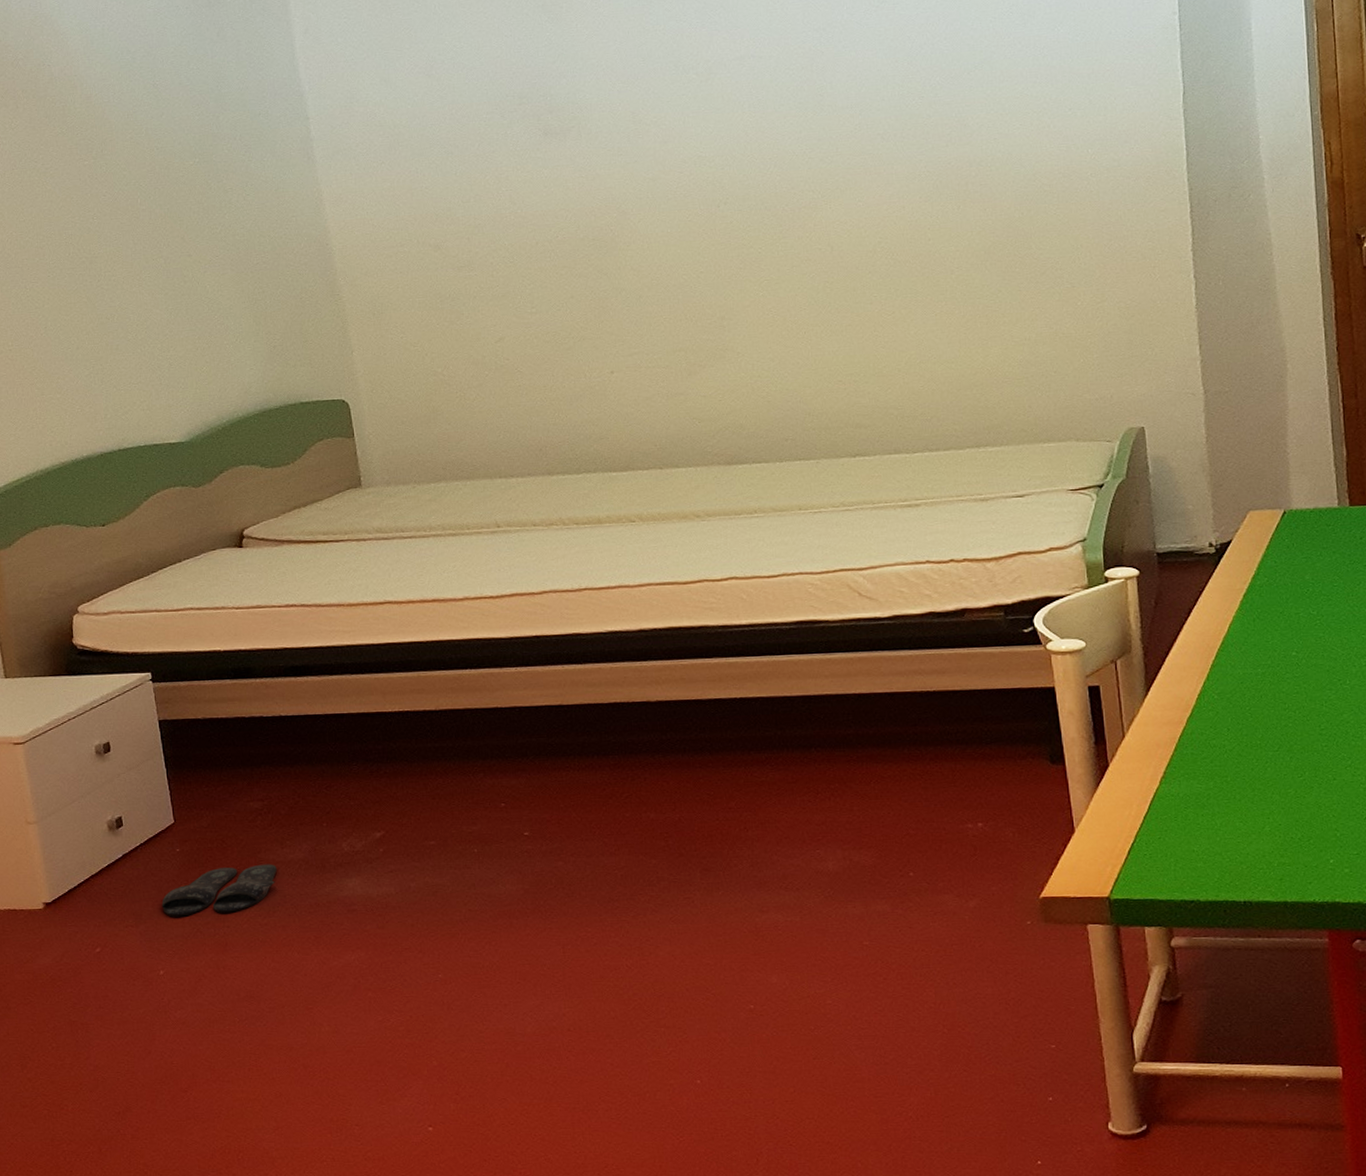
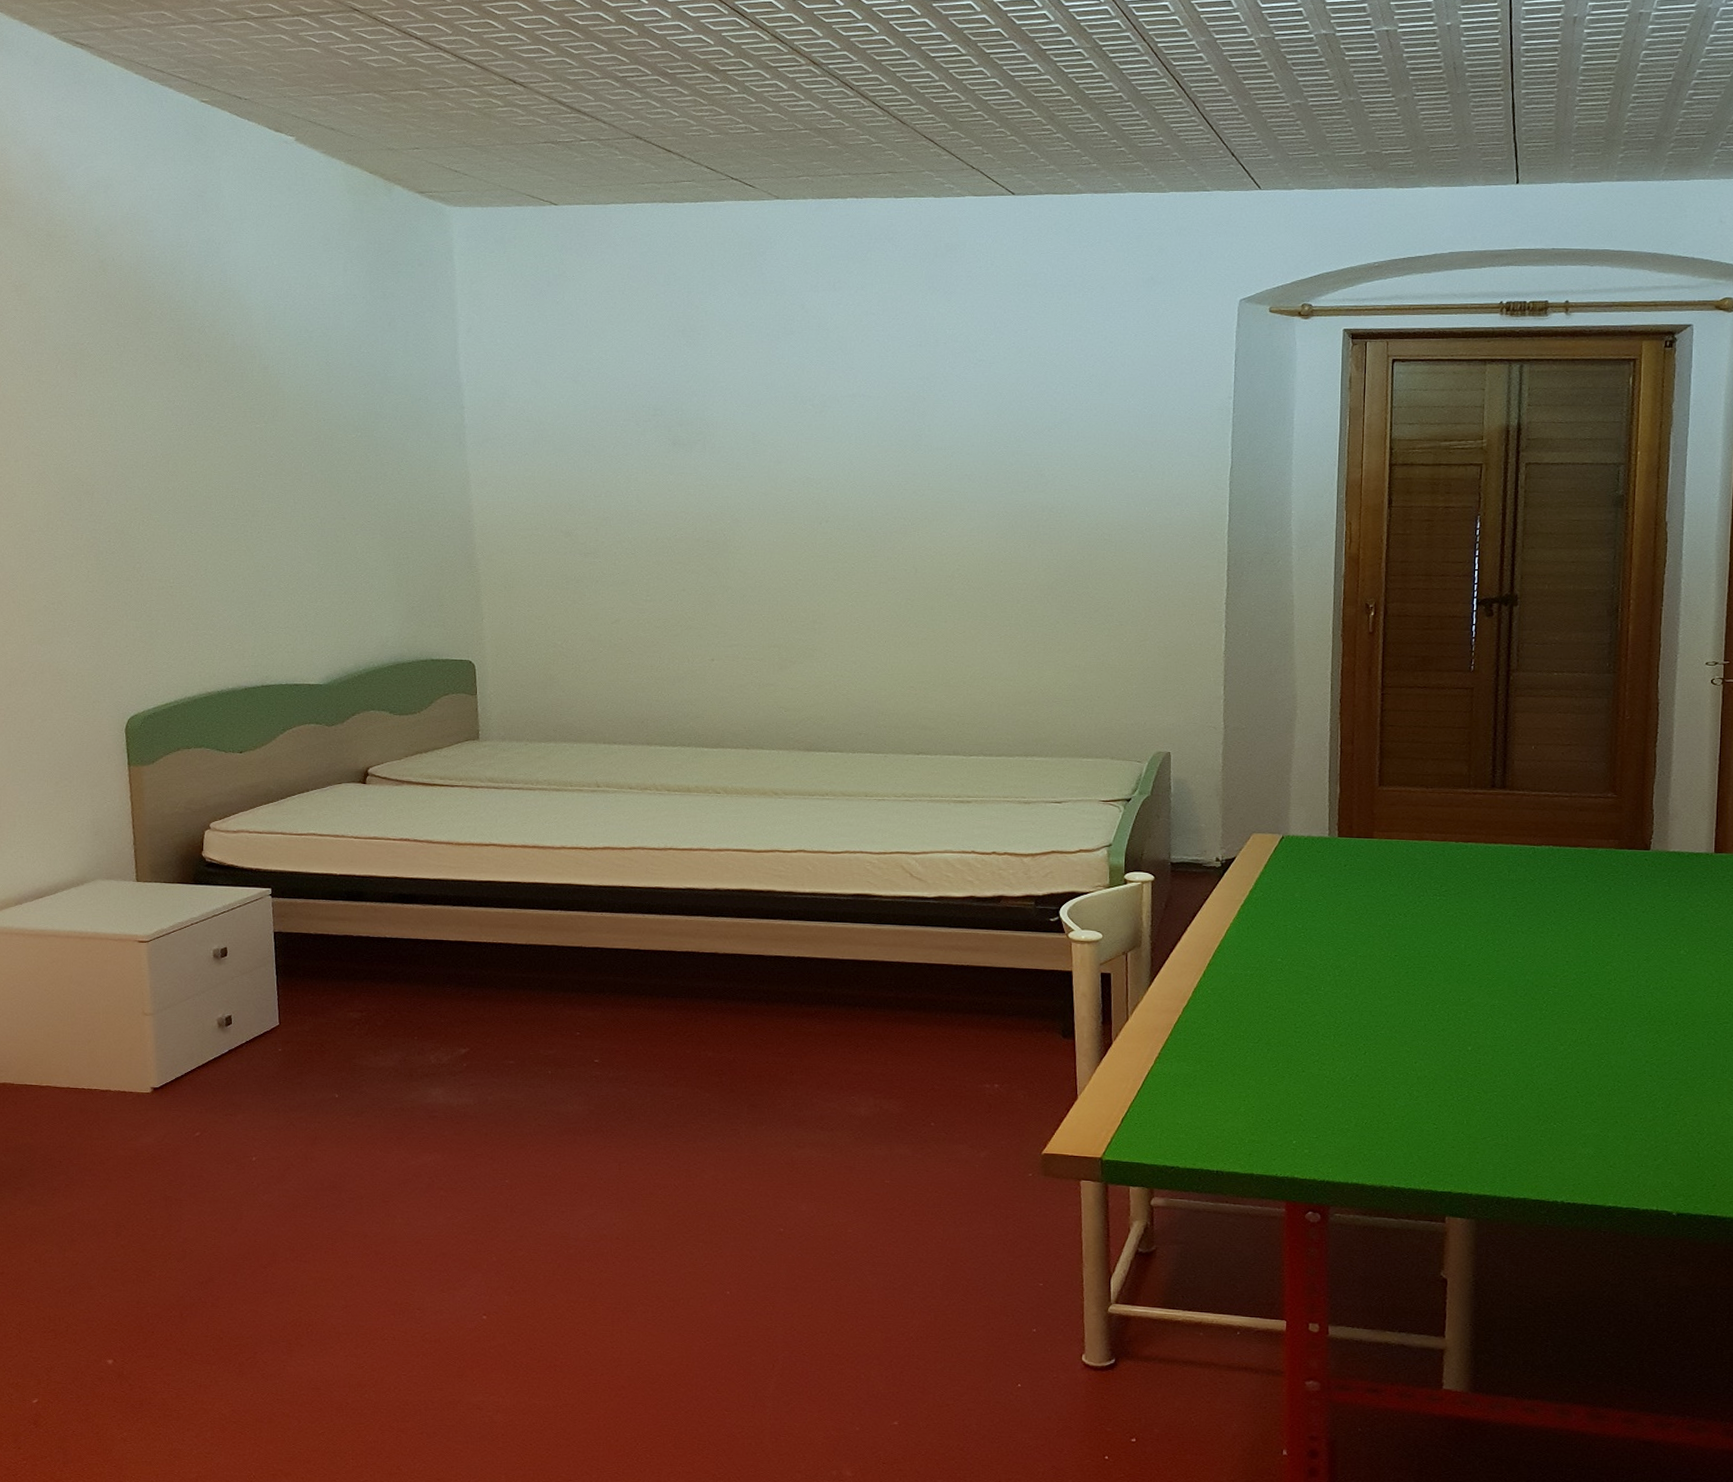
slippers: present [161,864,277,917] -> none [260,1068,368,1110]

